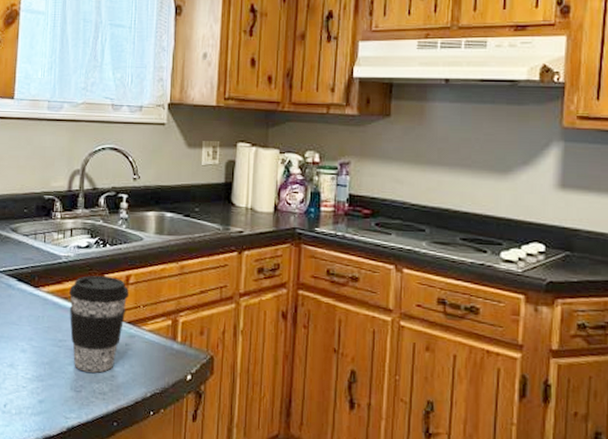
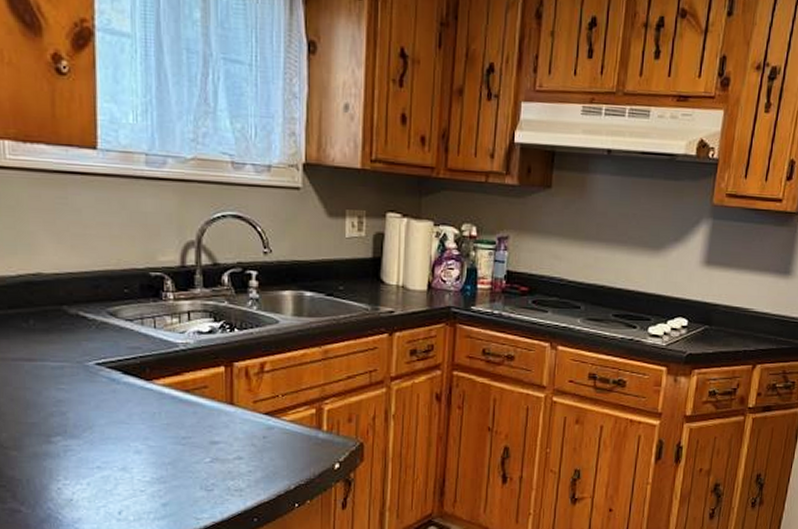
coffee cup: present [69,275,130,373] -> none [191,363,265,469]

